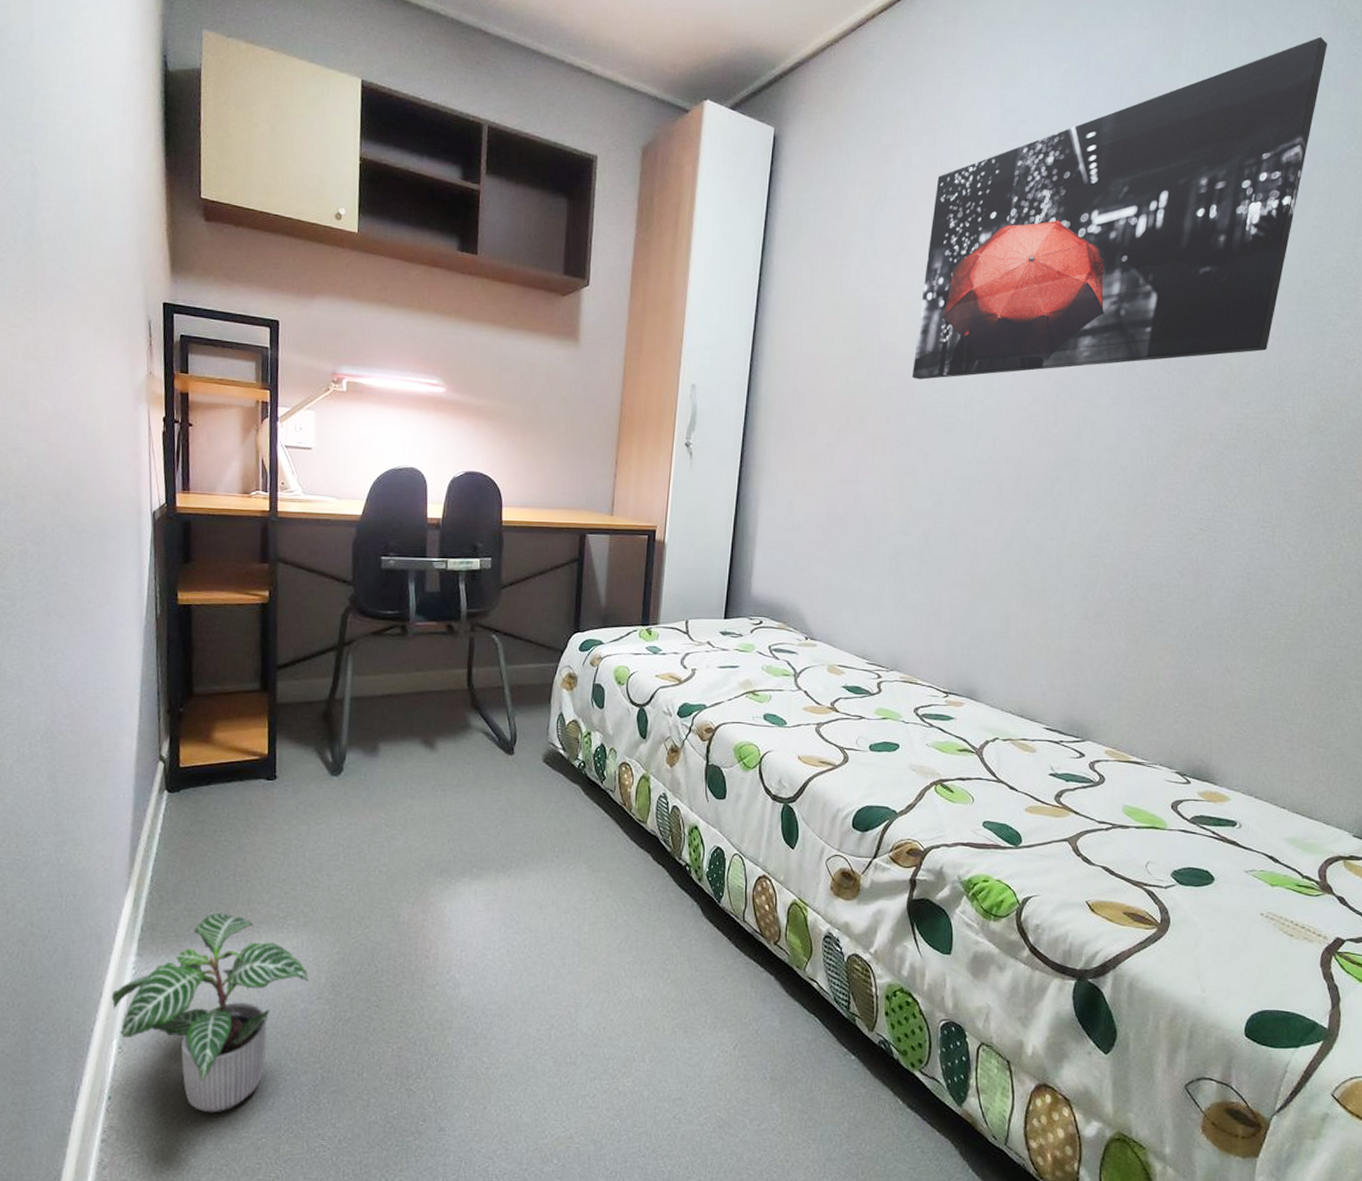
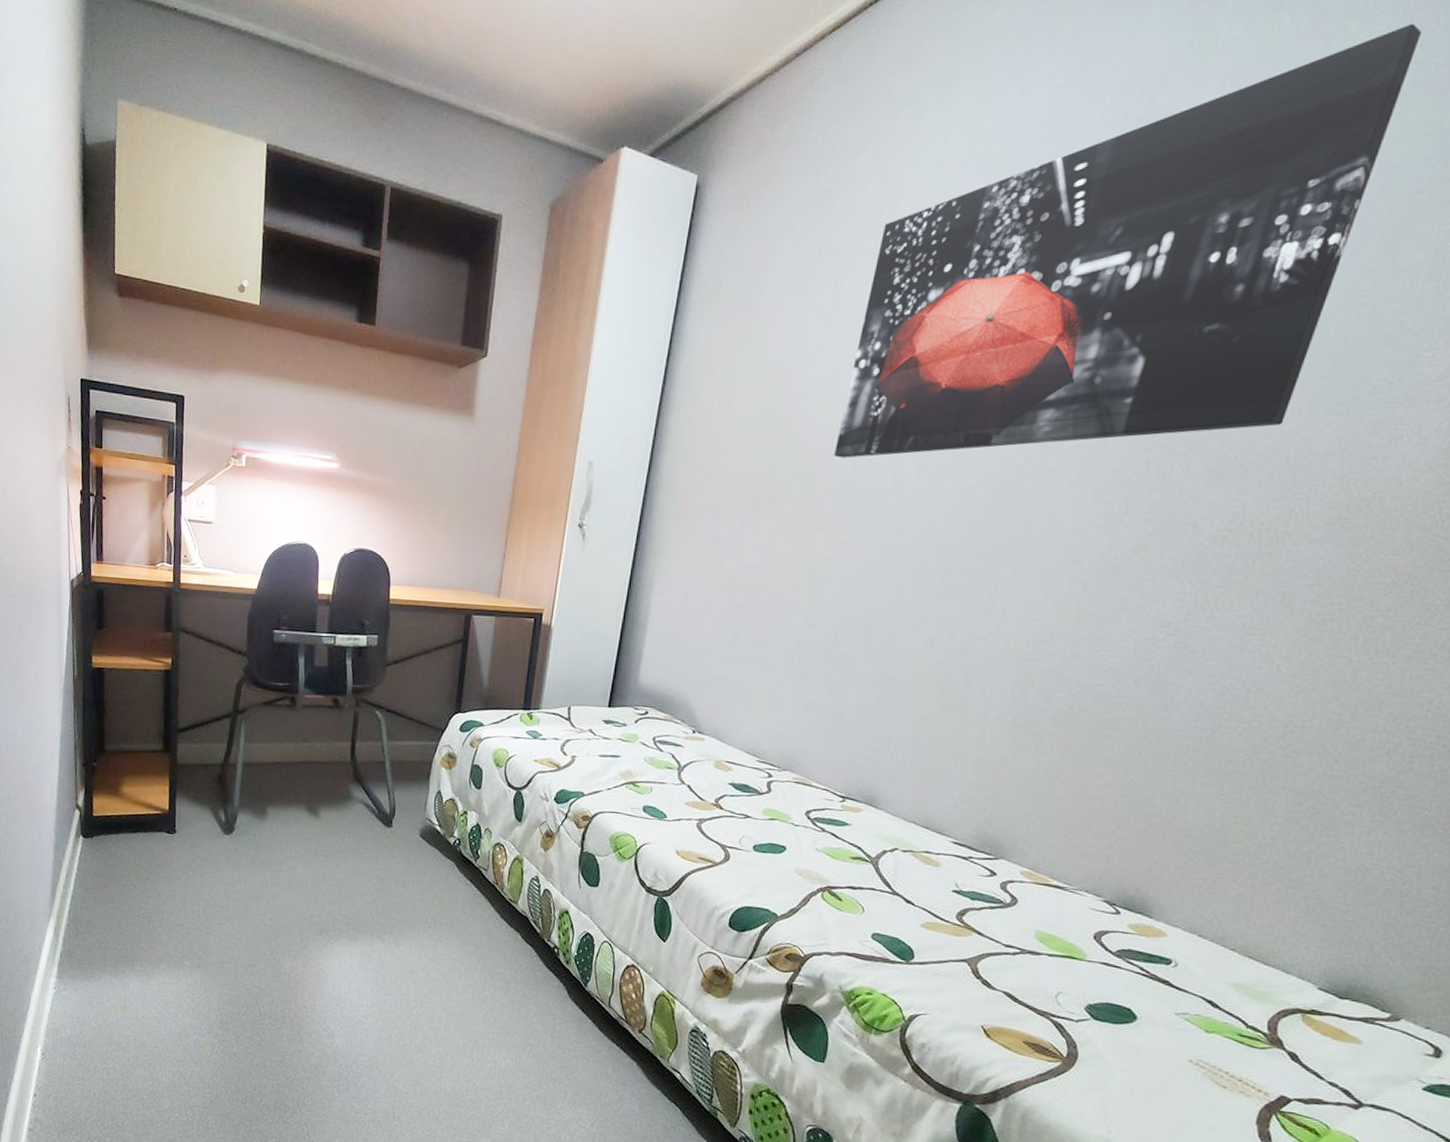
potted plant: present [111,912,309,1113] -> none [36,948,201,1120]

